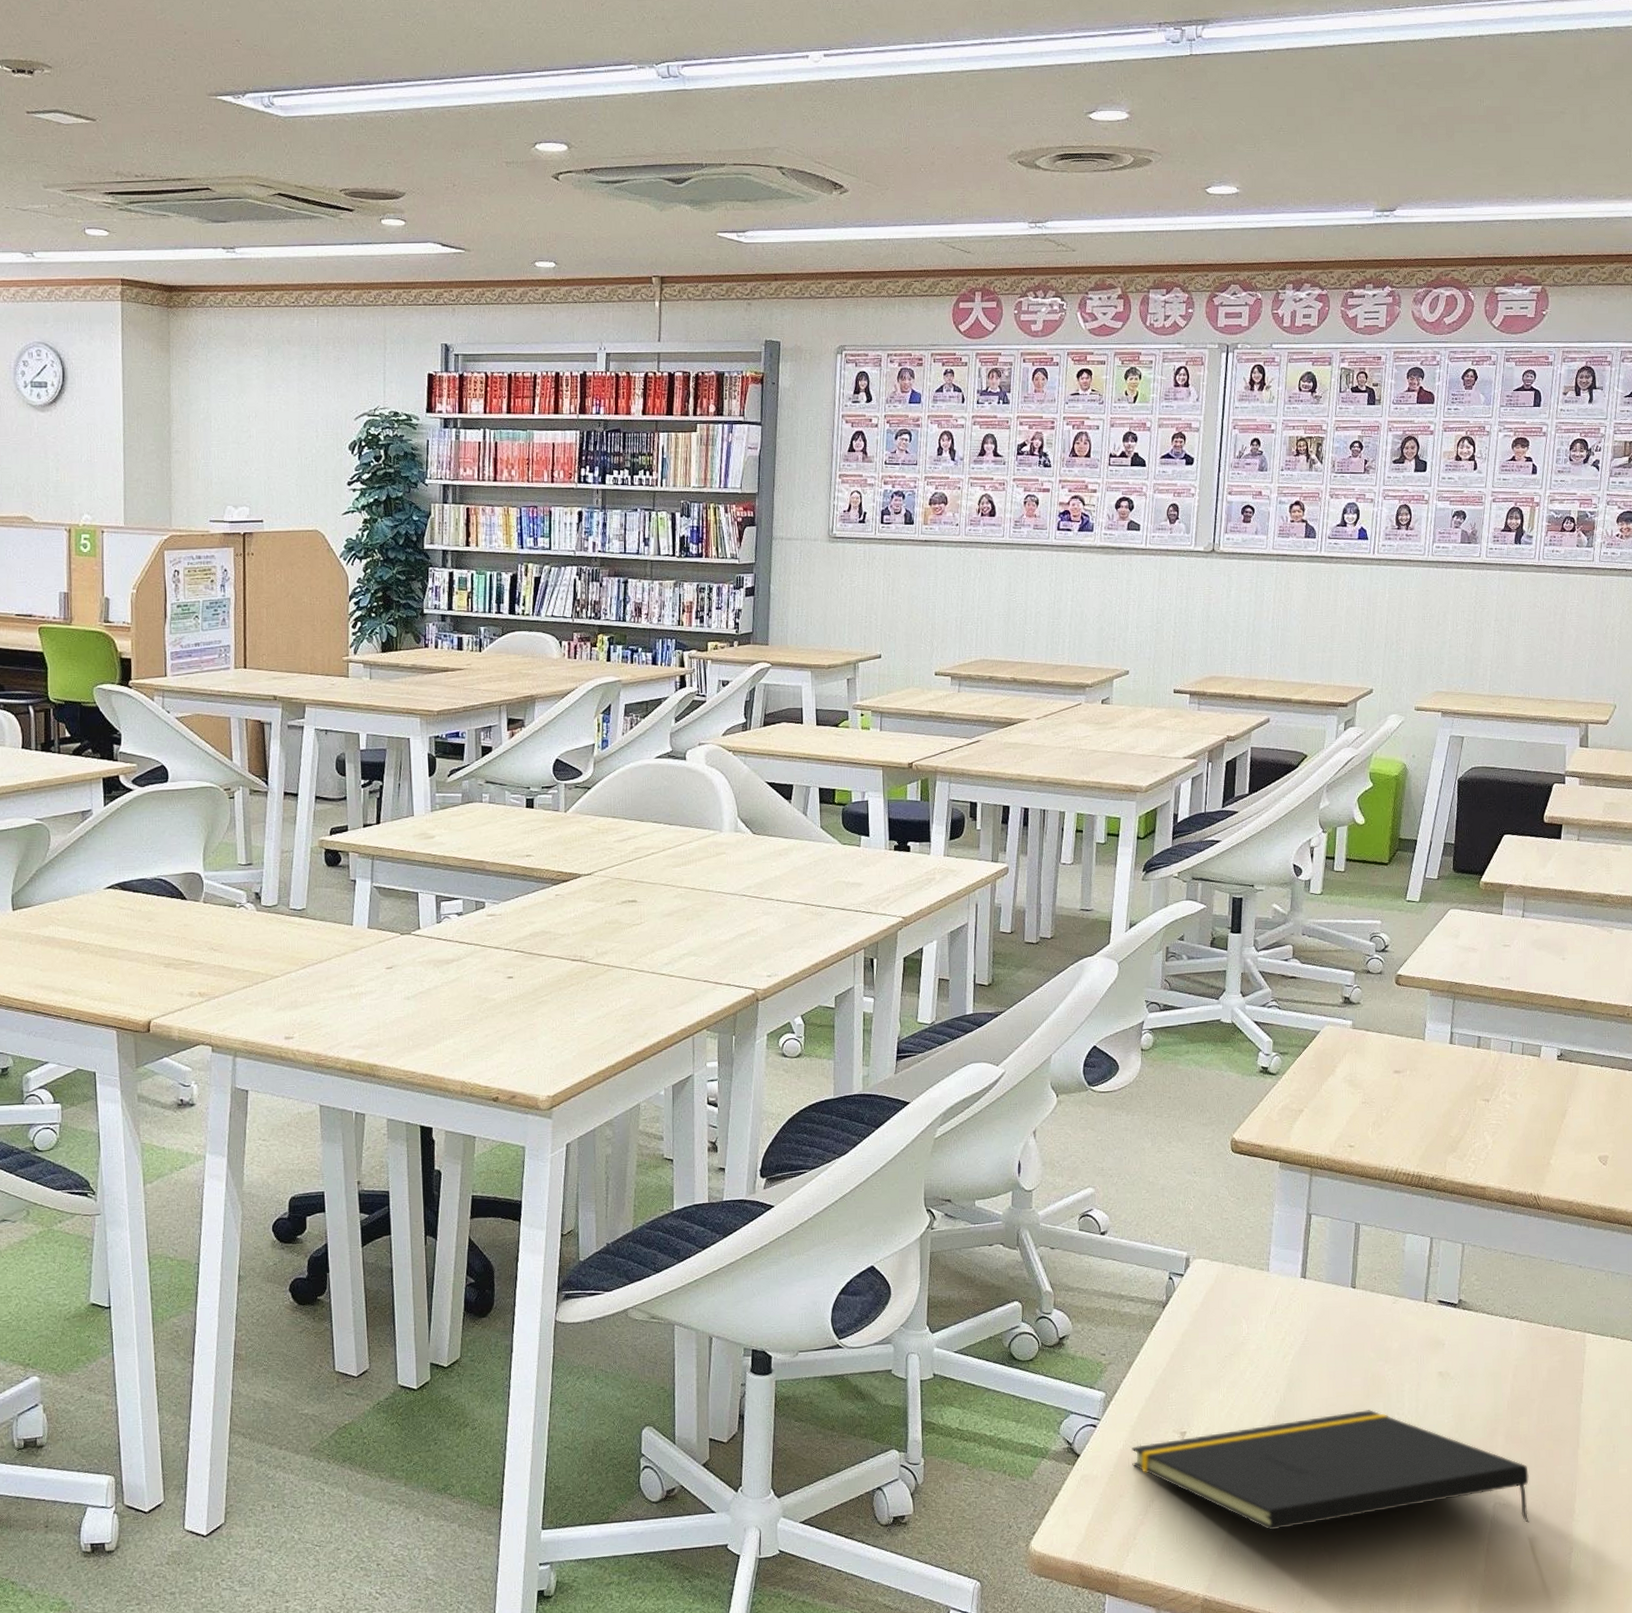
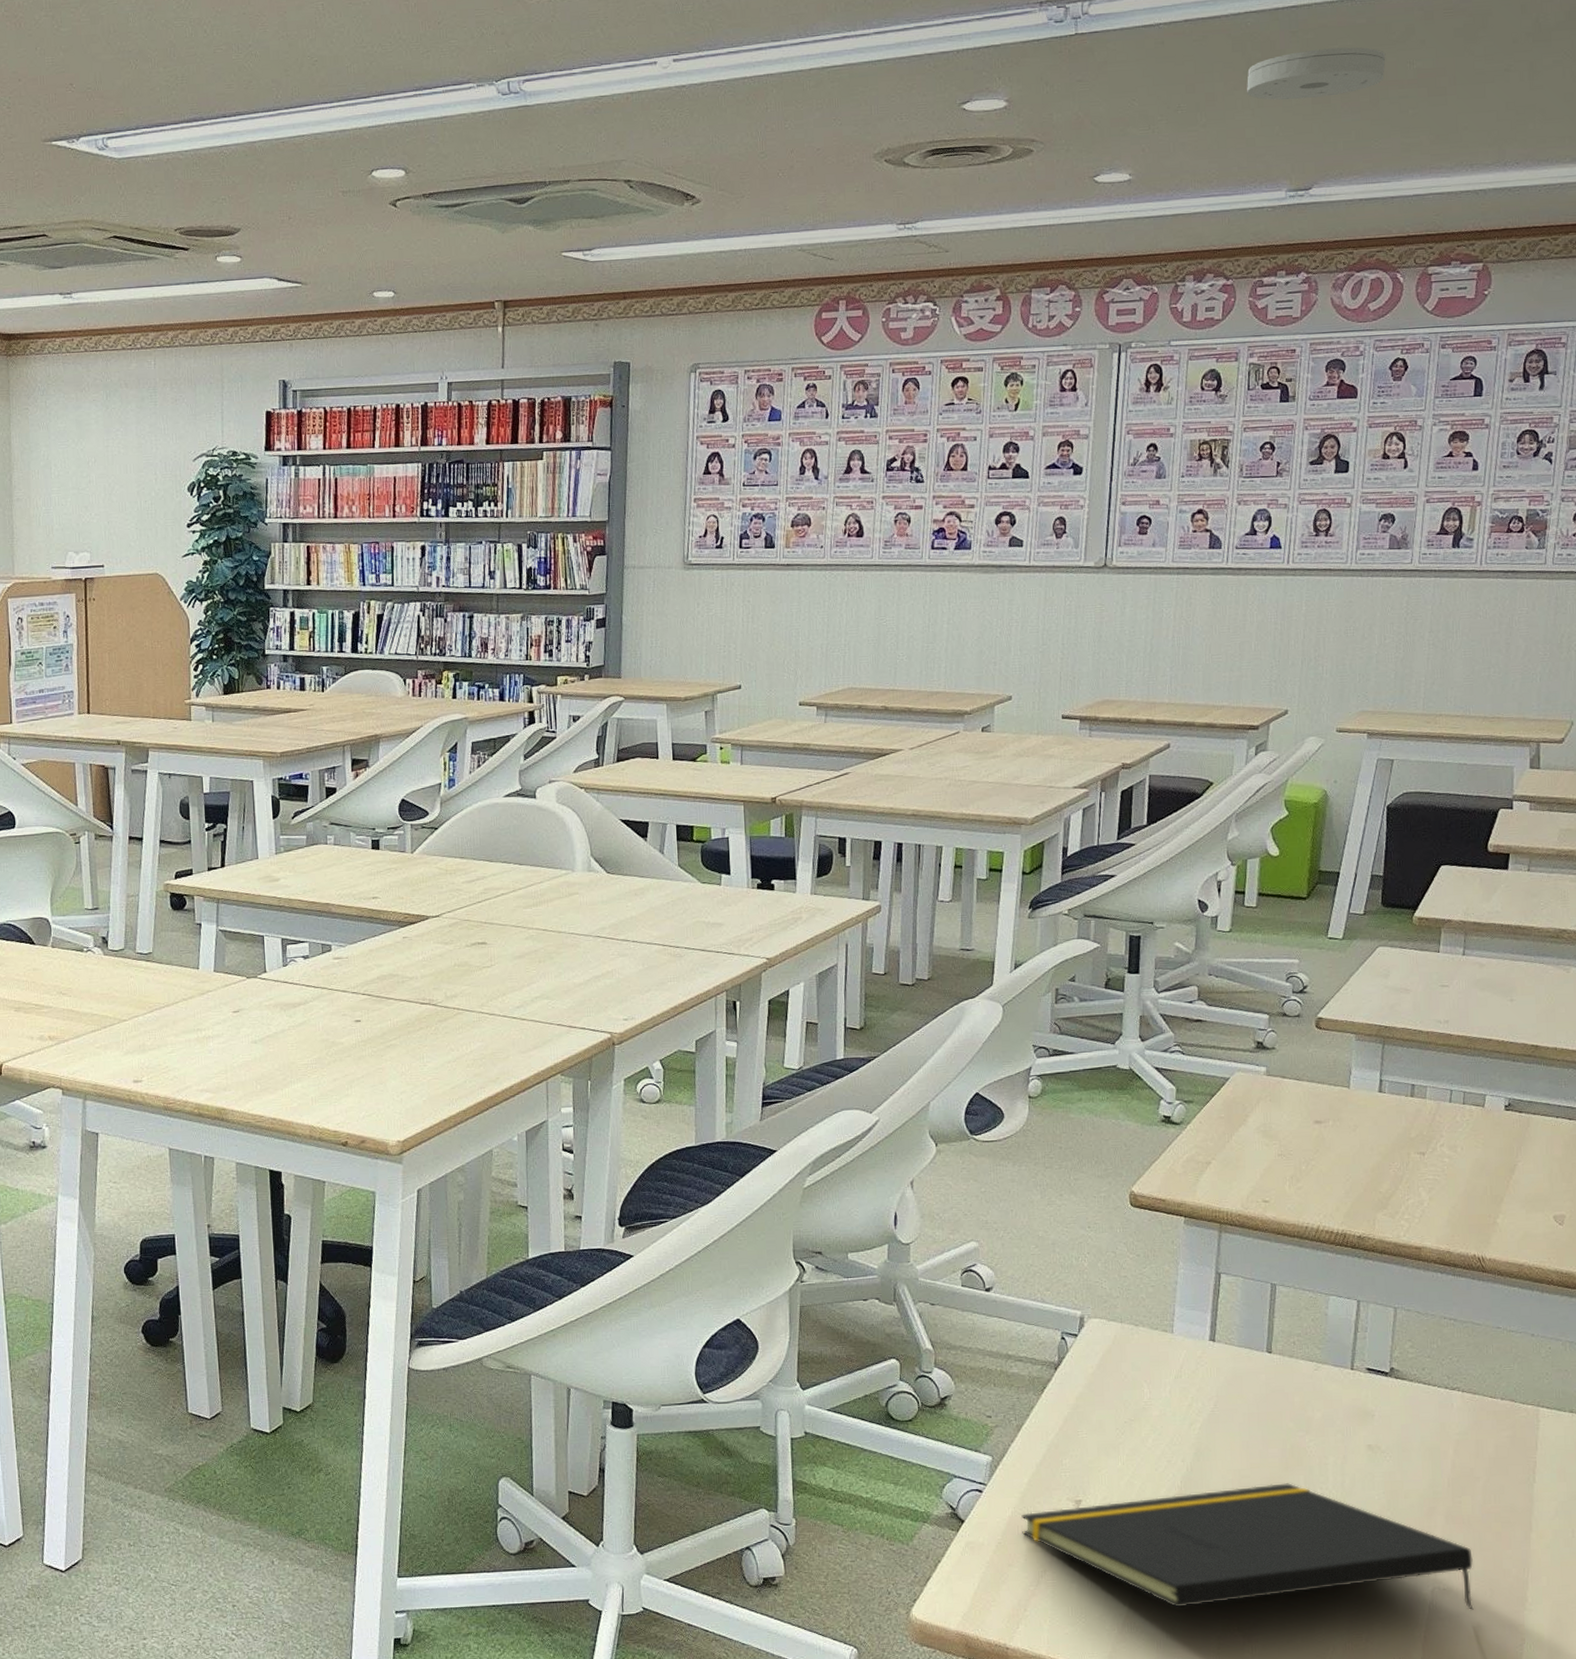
smoke detector: none [1339,83,1460,128] -> present [1246,47,1386,100]

